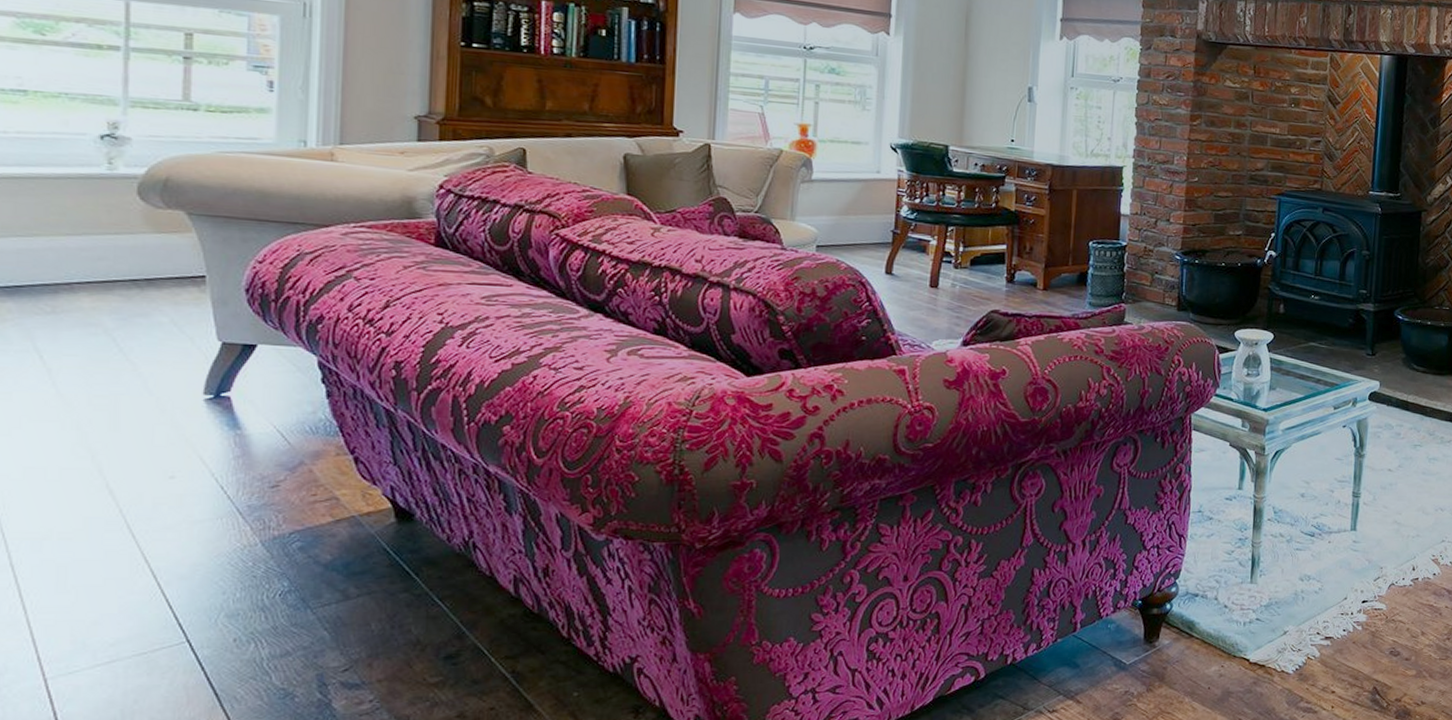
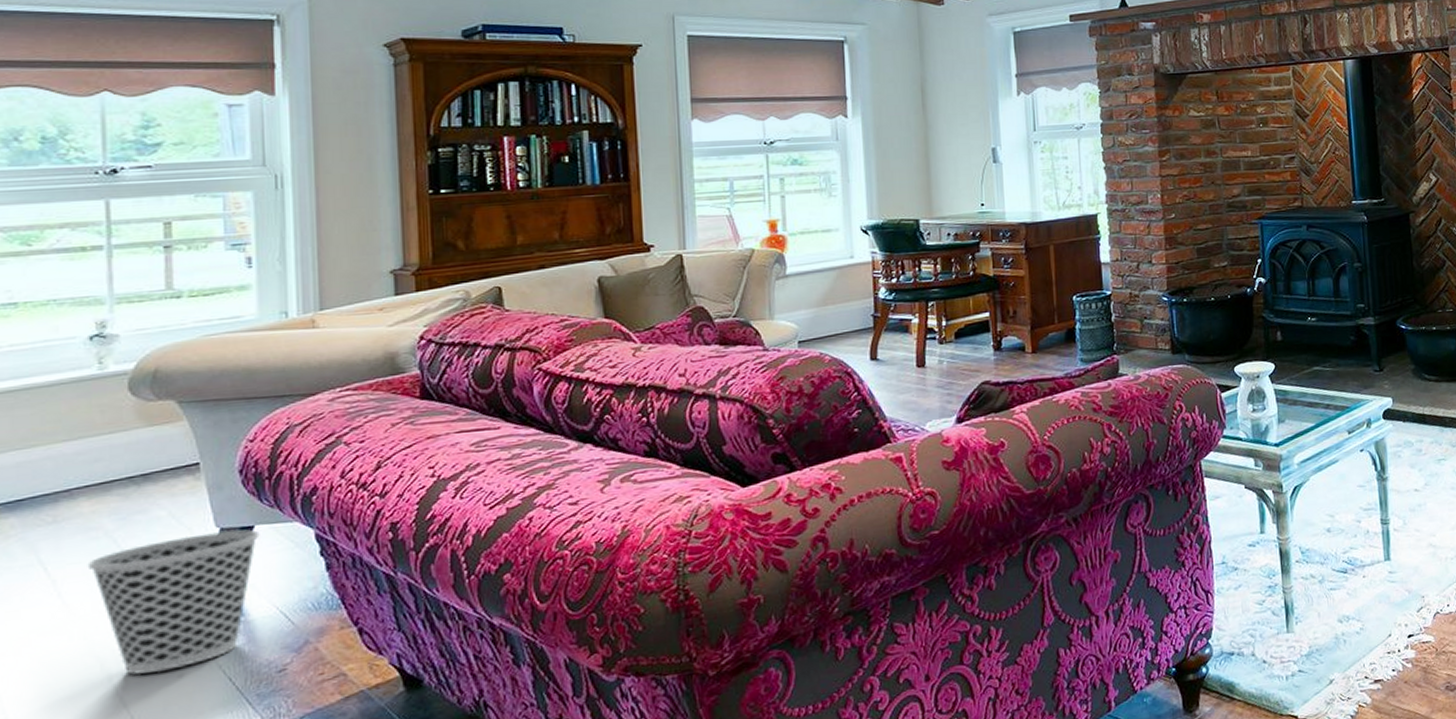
wastebasket: none [84,345,262,471] -> present [87,529,260,675]

